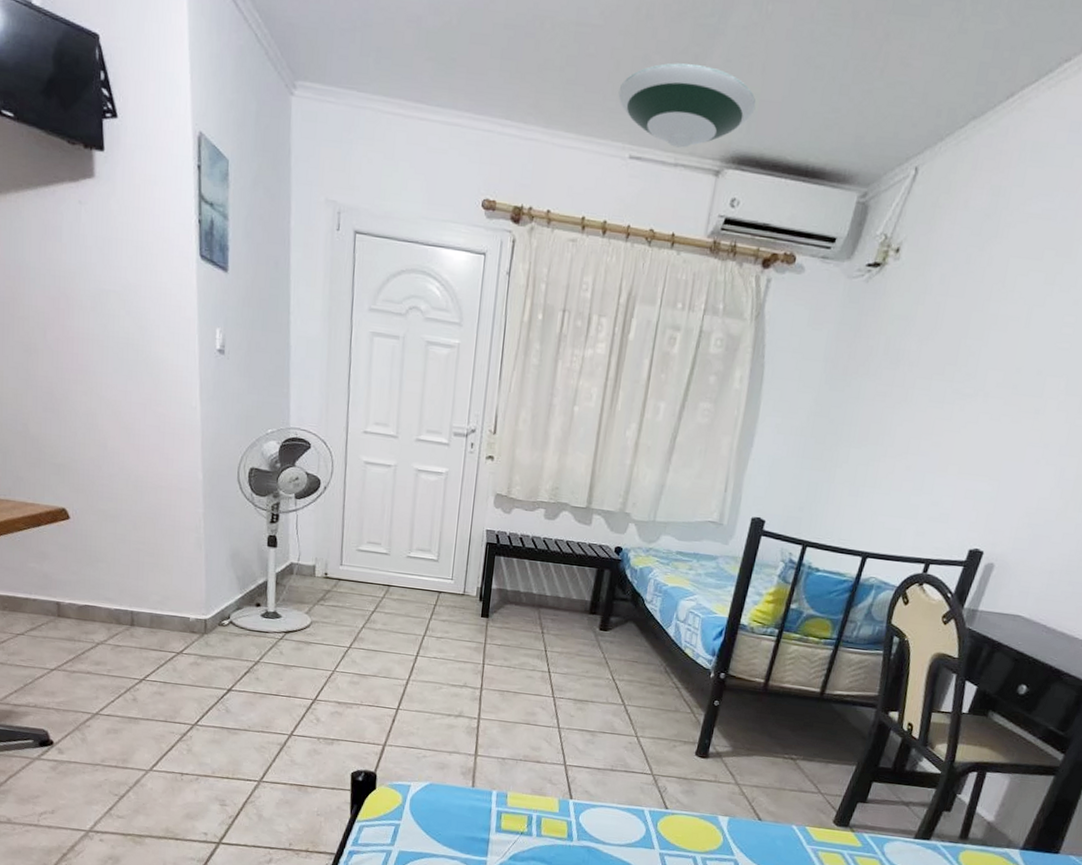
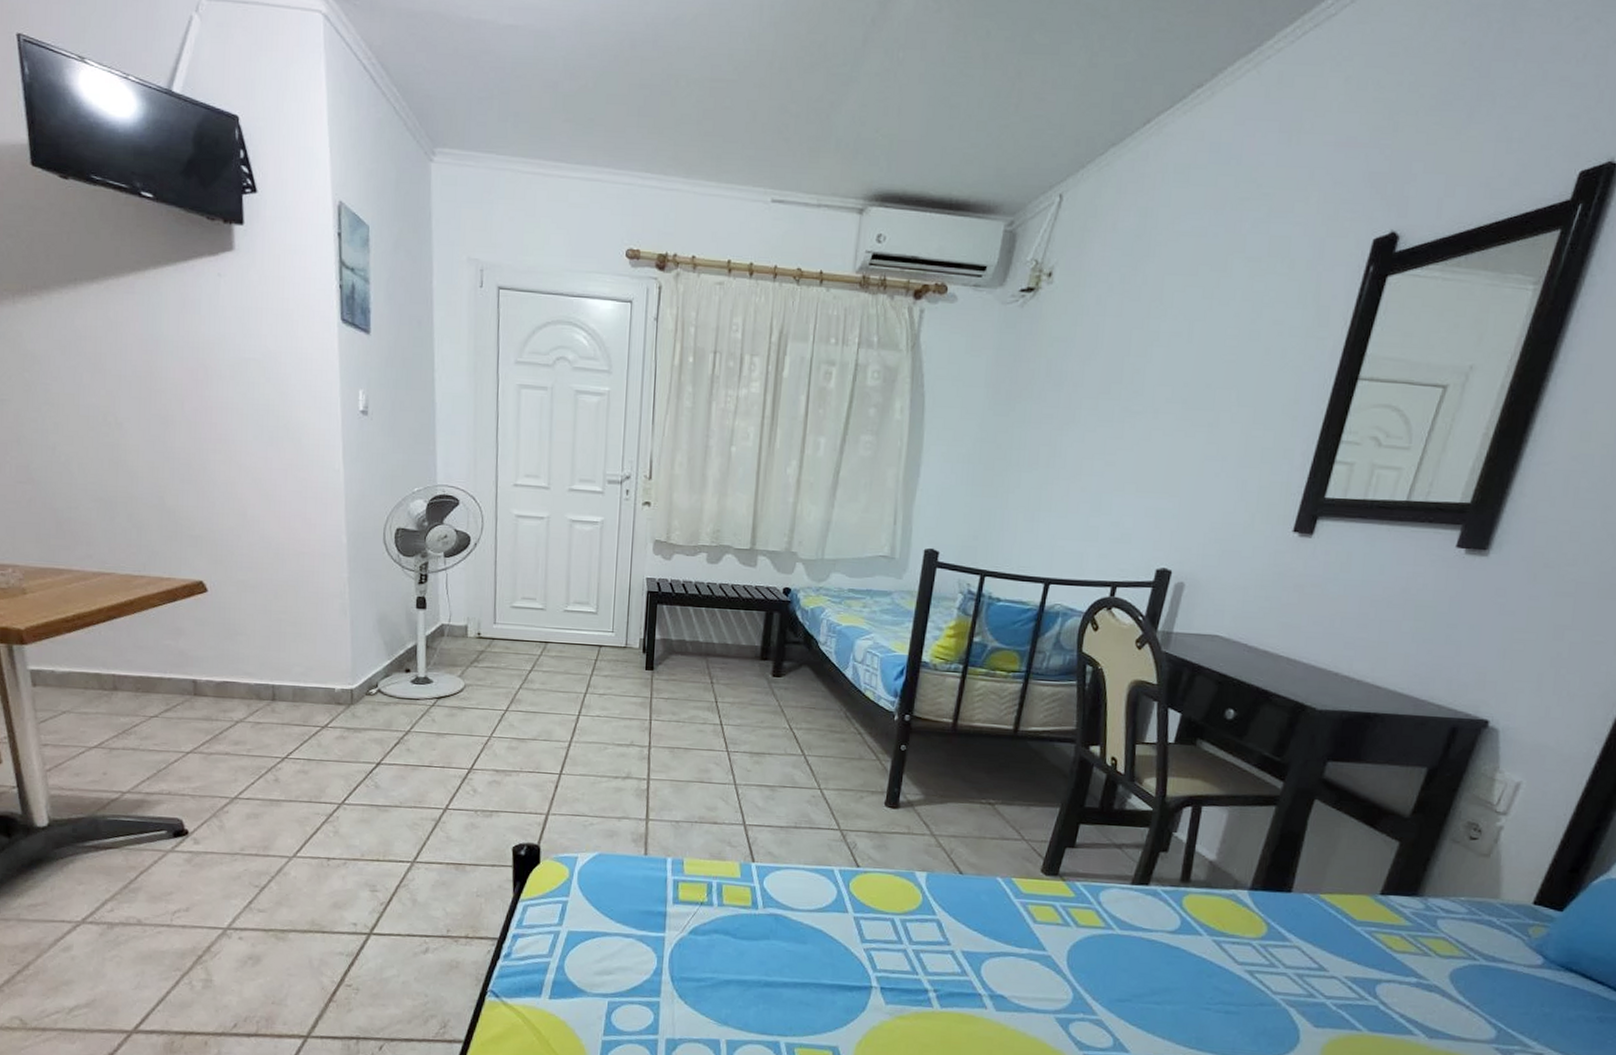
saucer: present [618,63,756,148] -> none [756,110,895,189]

